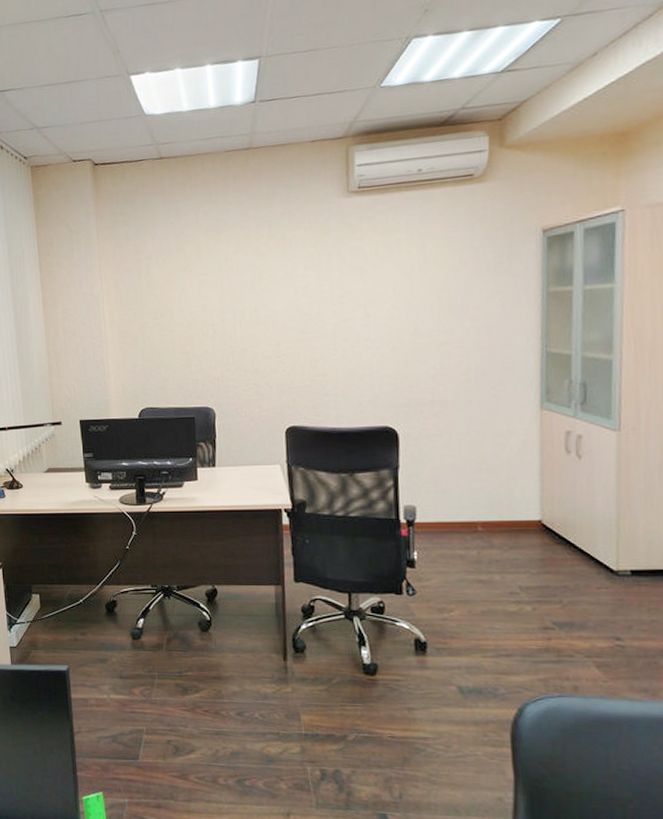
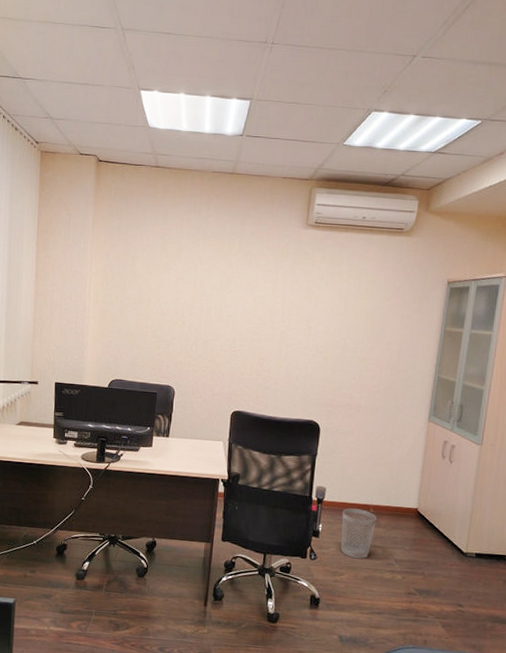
wastebasket: none [441,528,488,590] -> present [340,508,377,559]

